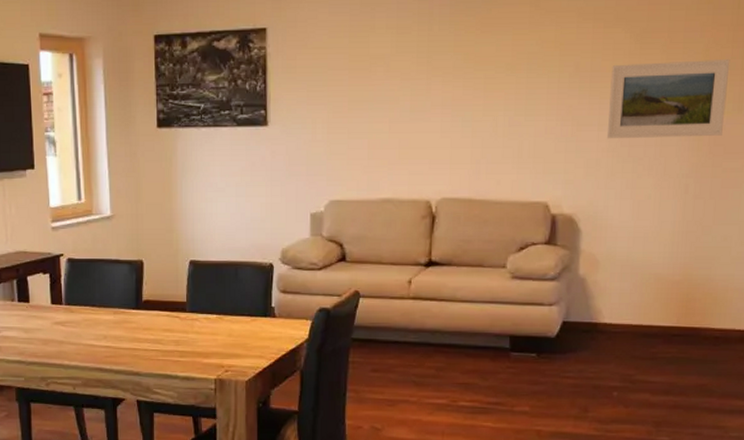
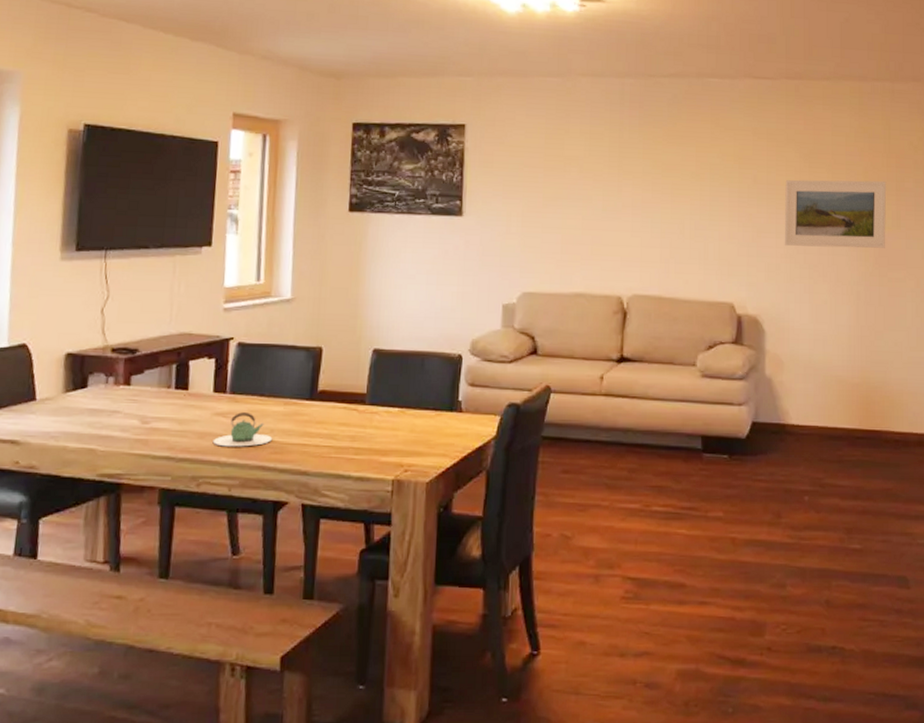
teapot: none [55,321,106,352] -> present [212,412,272,447]

